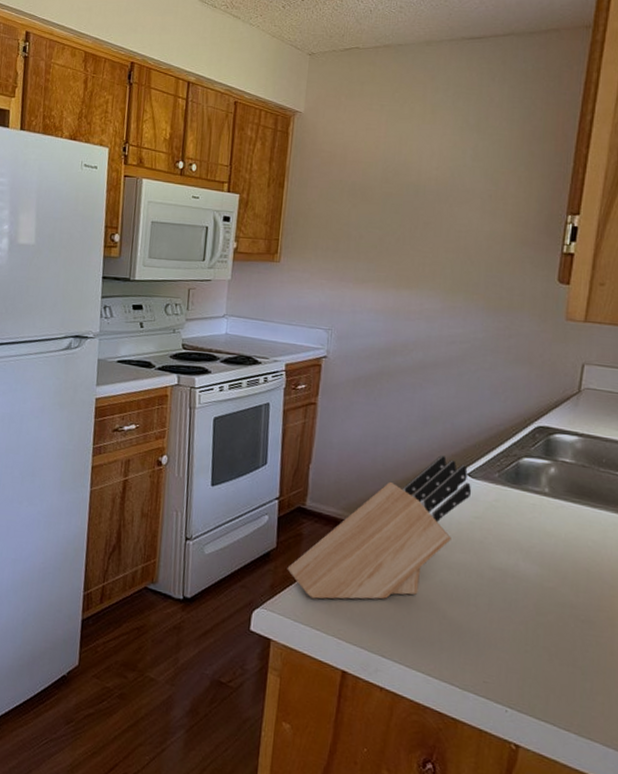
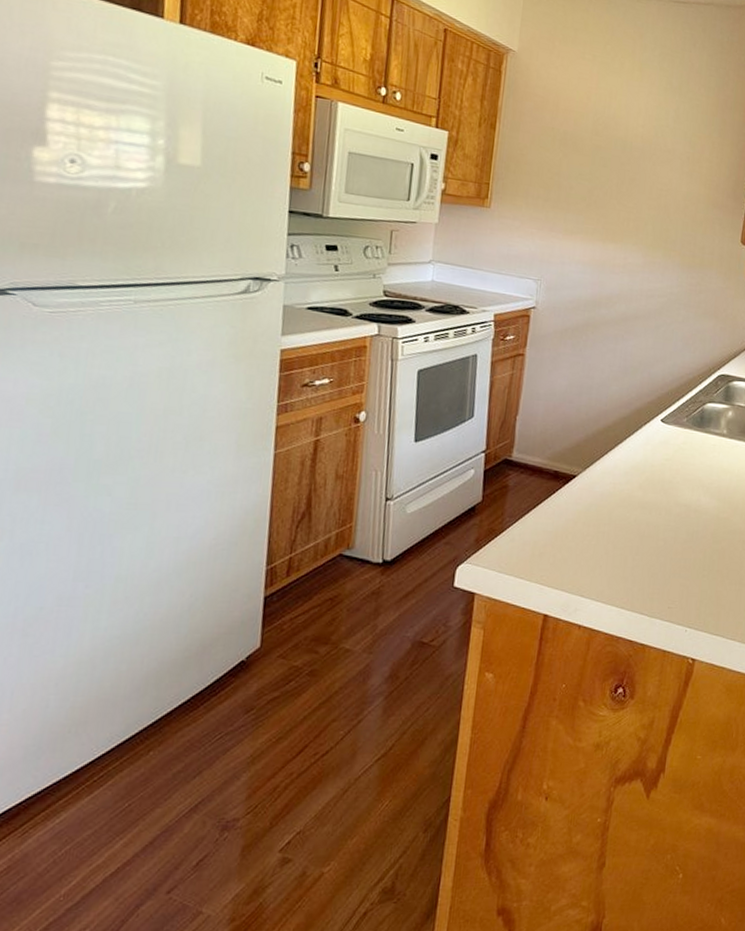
knife block: present [287,455,472,600] -> none [492,403,664,549]

